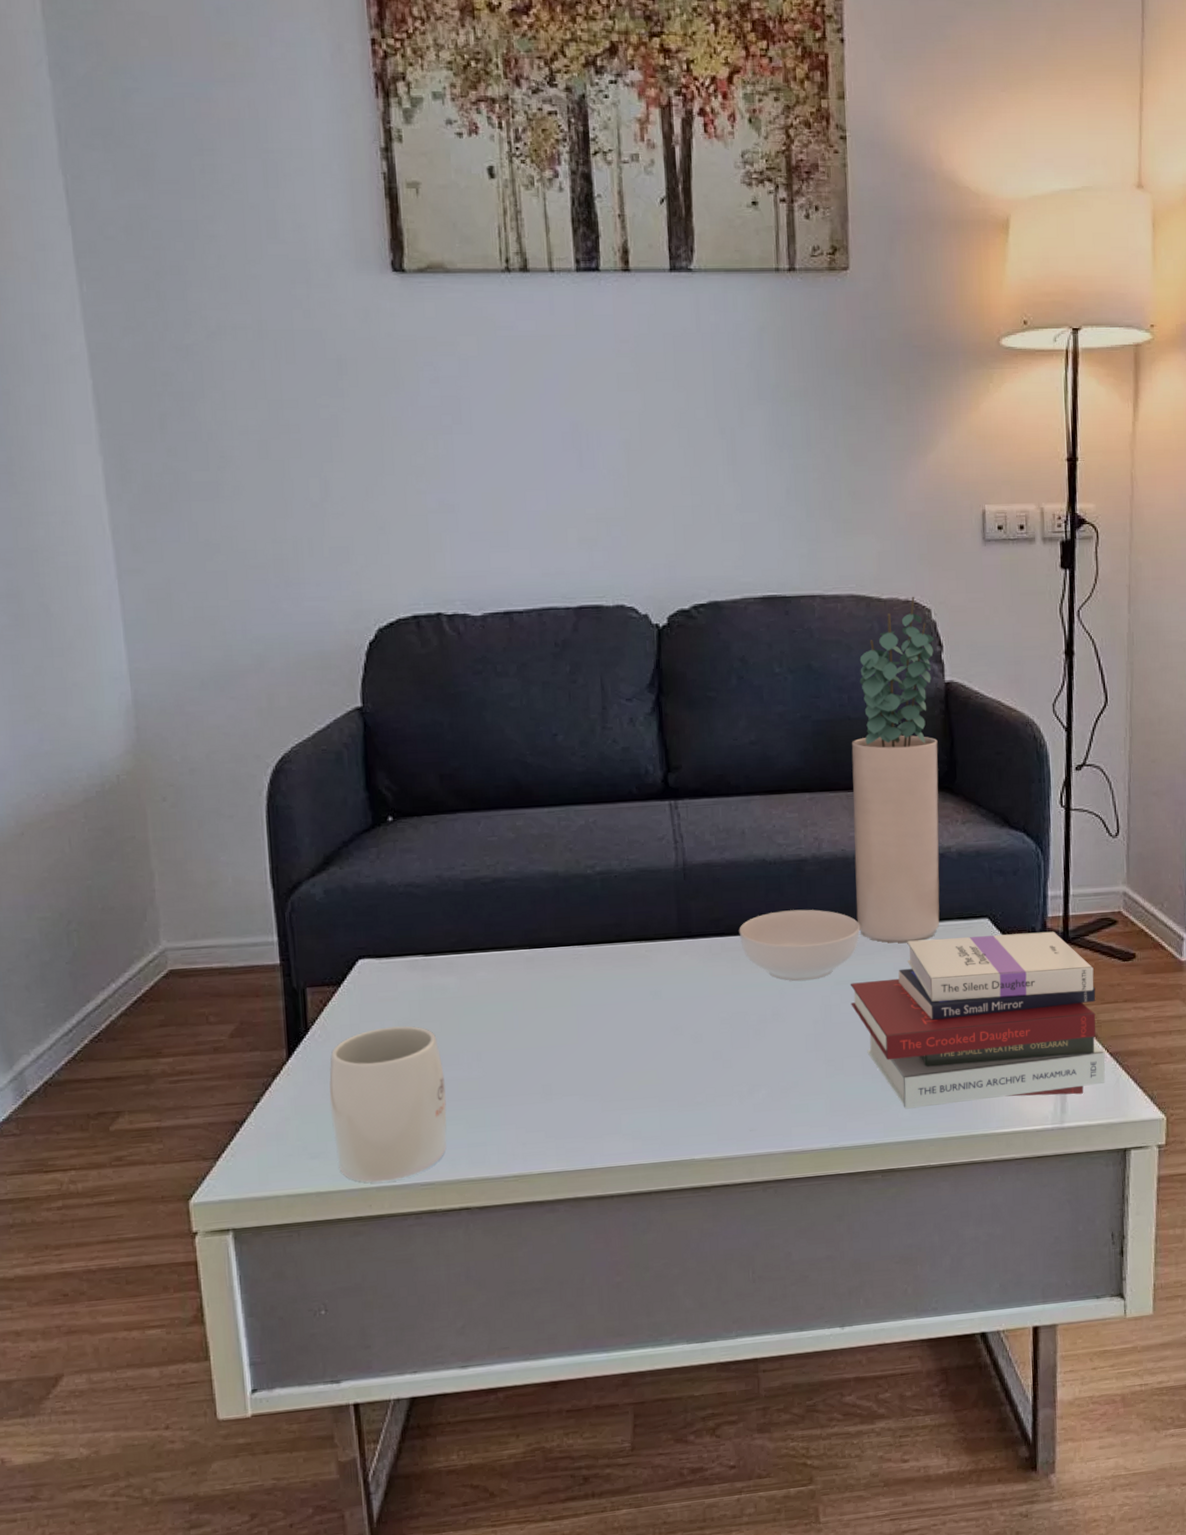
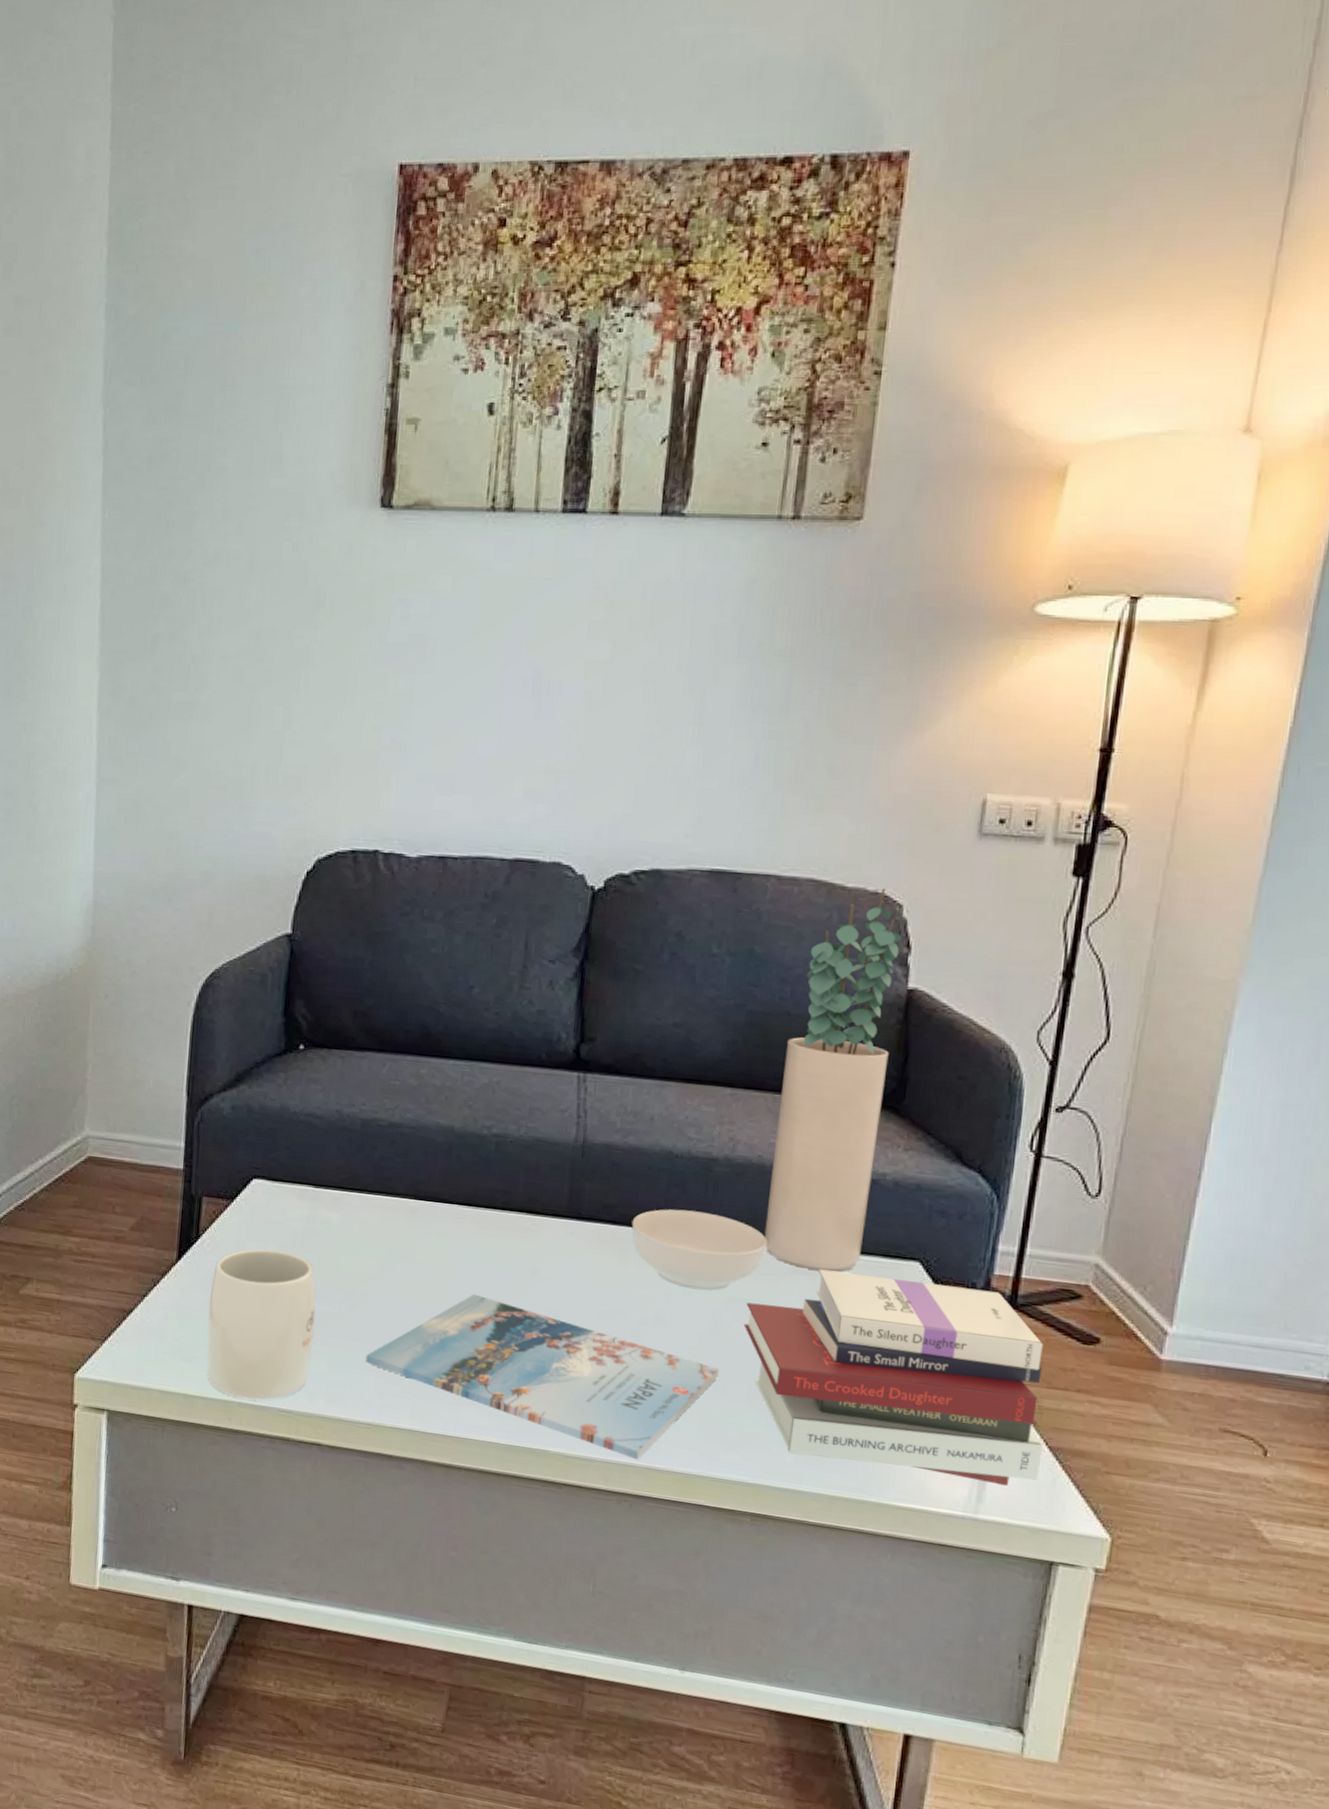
magazine: none [503,1027,836,1148] -> present [366,1294,720,1460]

